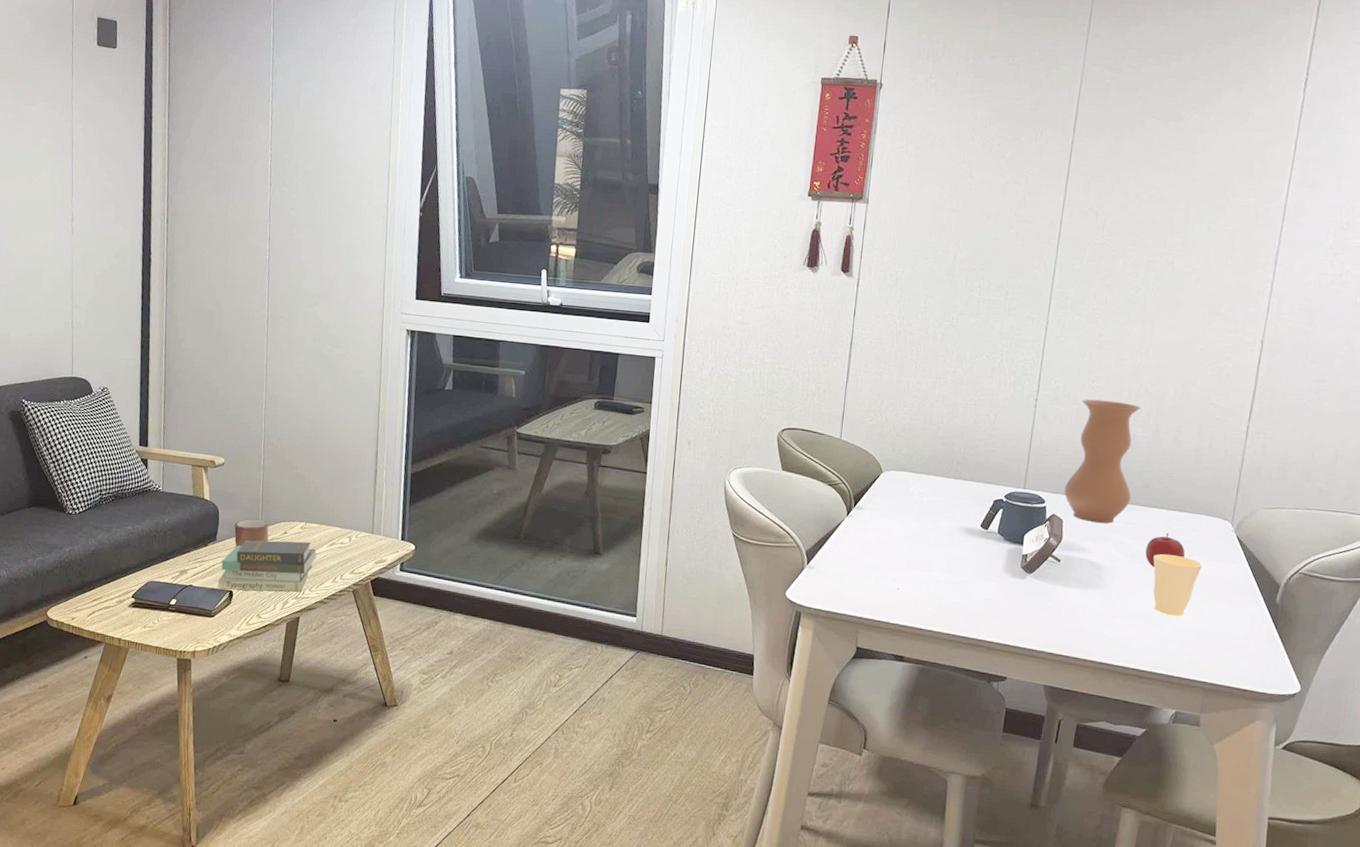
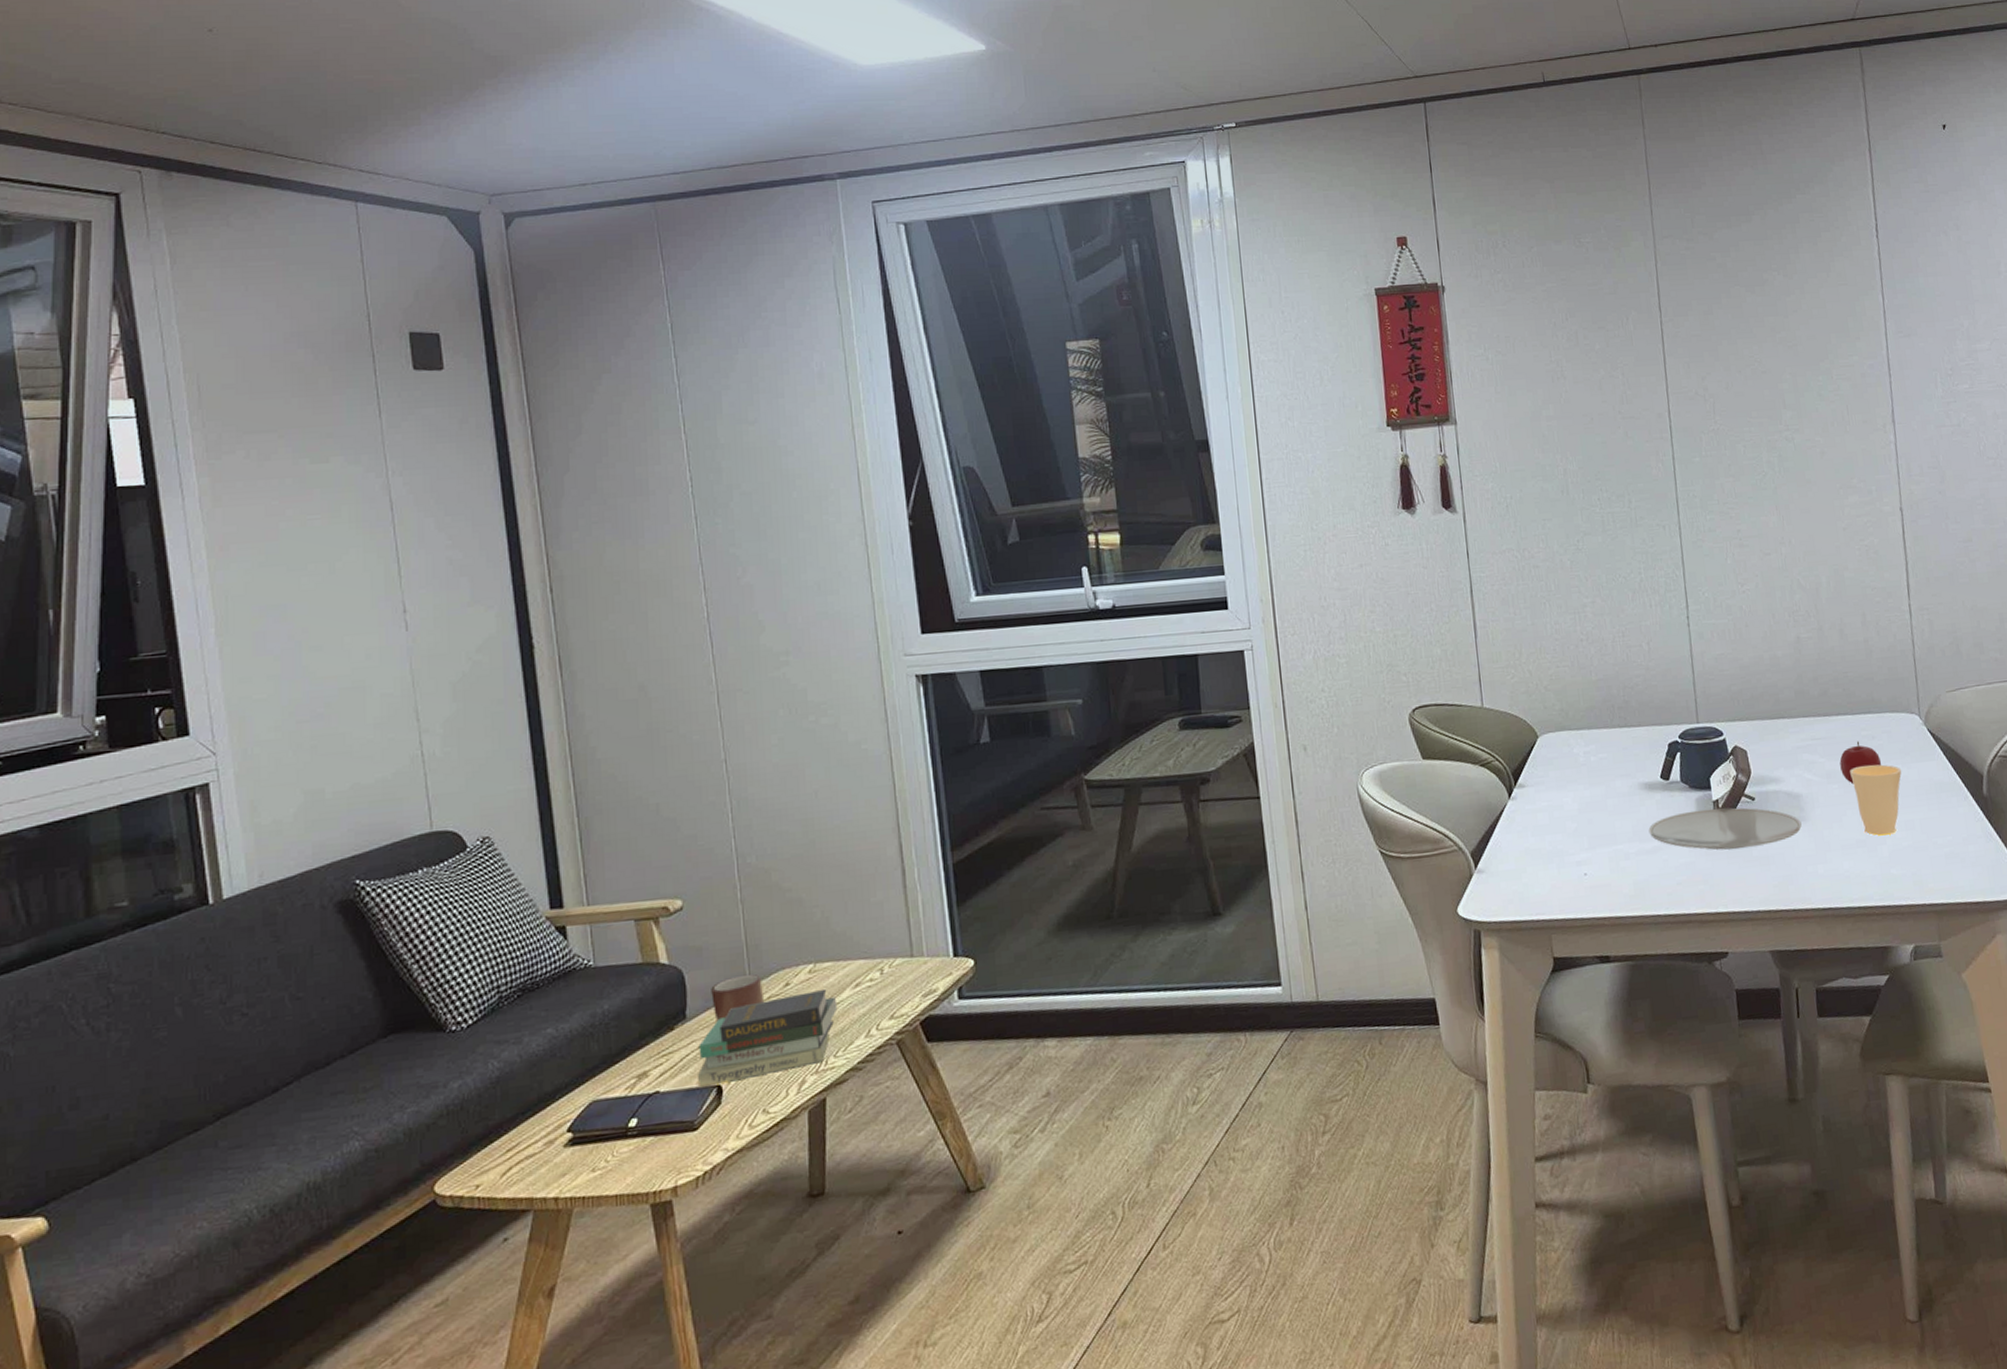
plate: none [960,558,1098,600] -> present [1648,807,1802,850]
vase: present [1064,399,1141,523] -> none [1735,602,1812,746]

